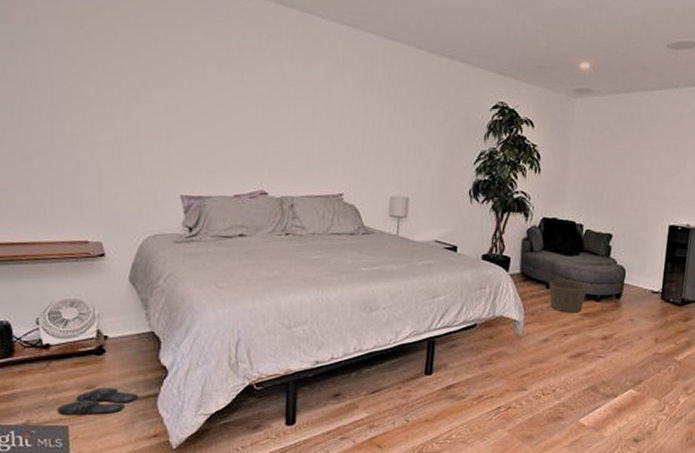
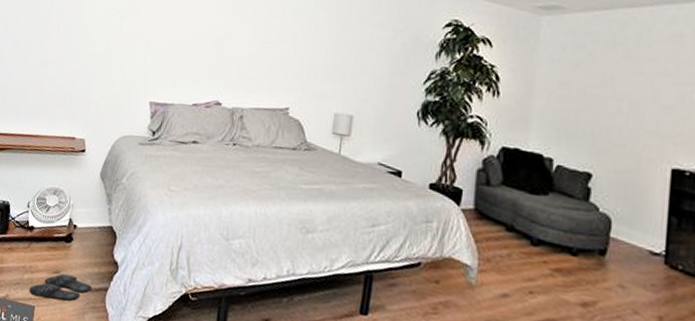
basket: present [548,279,588,313] -> none [509,222,560,267]

